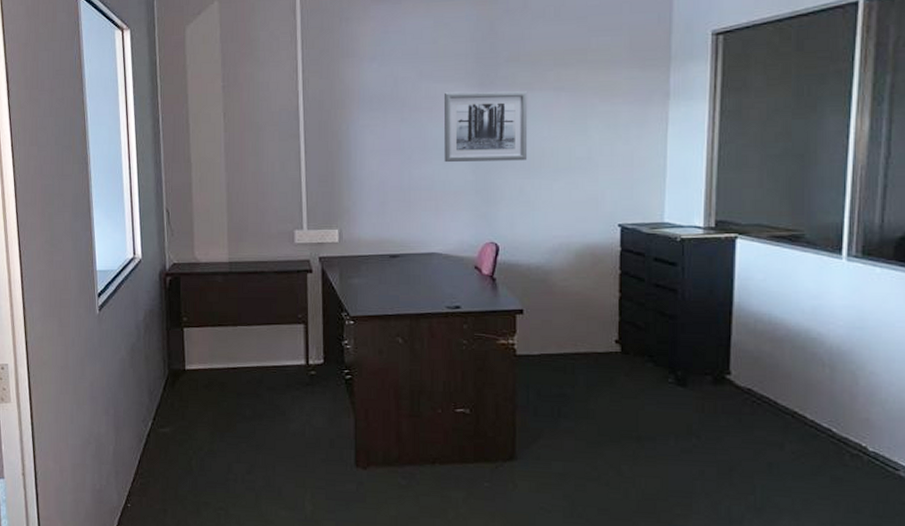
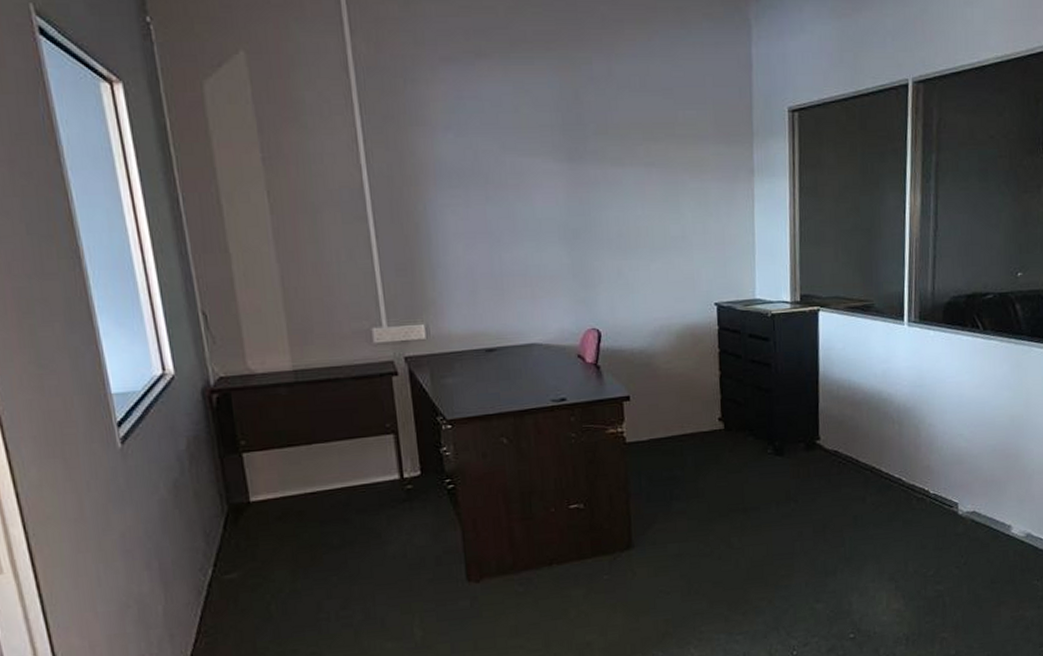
wall art: present [443,91,528,162] -> none [530,166,623,244]

